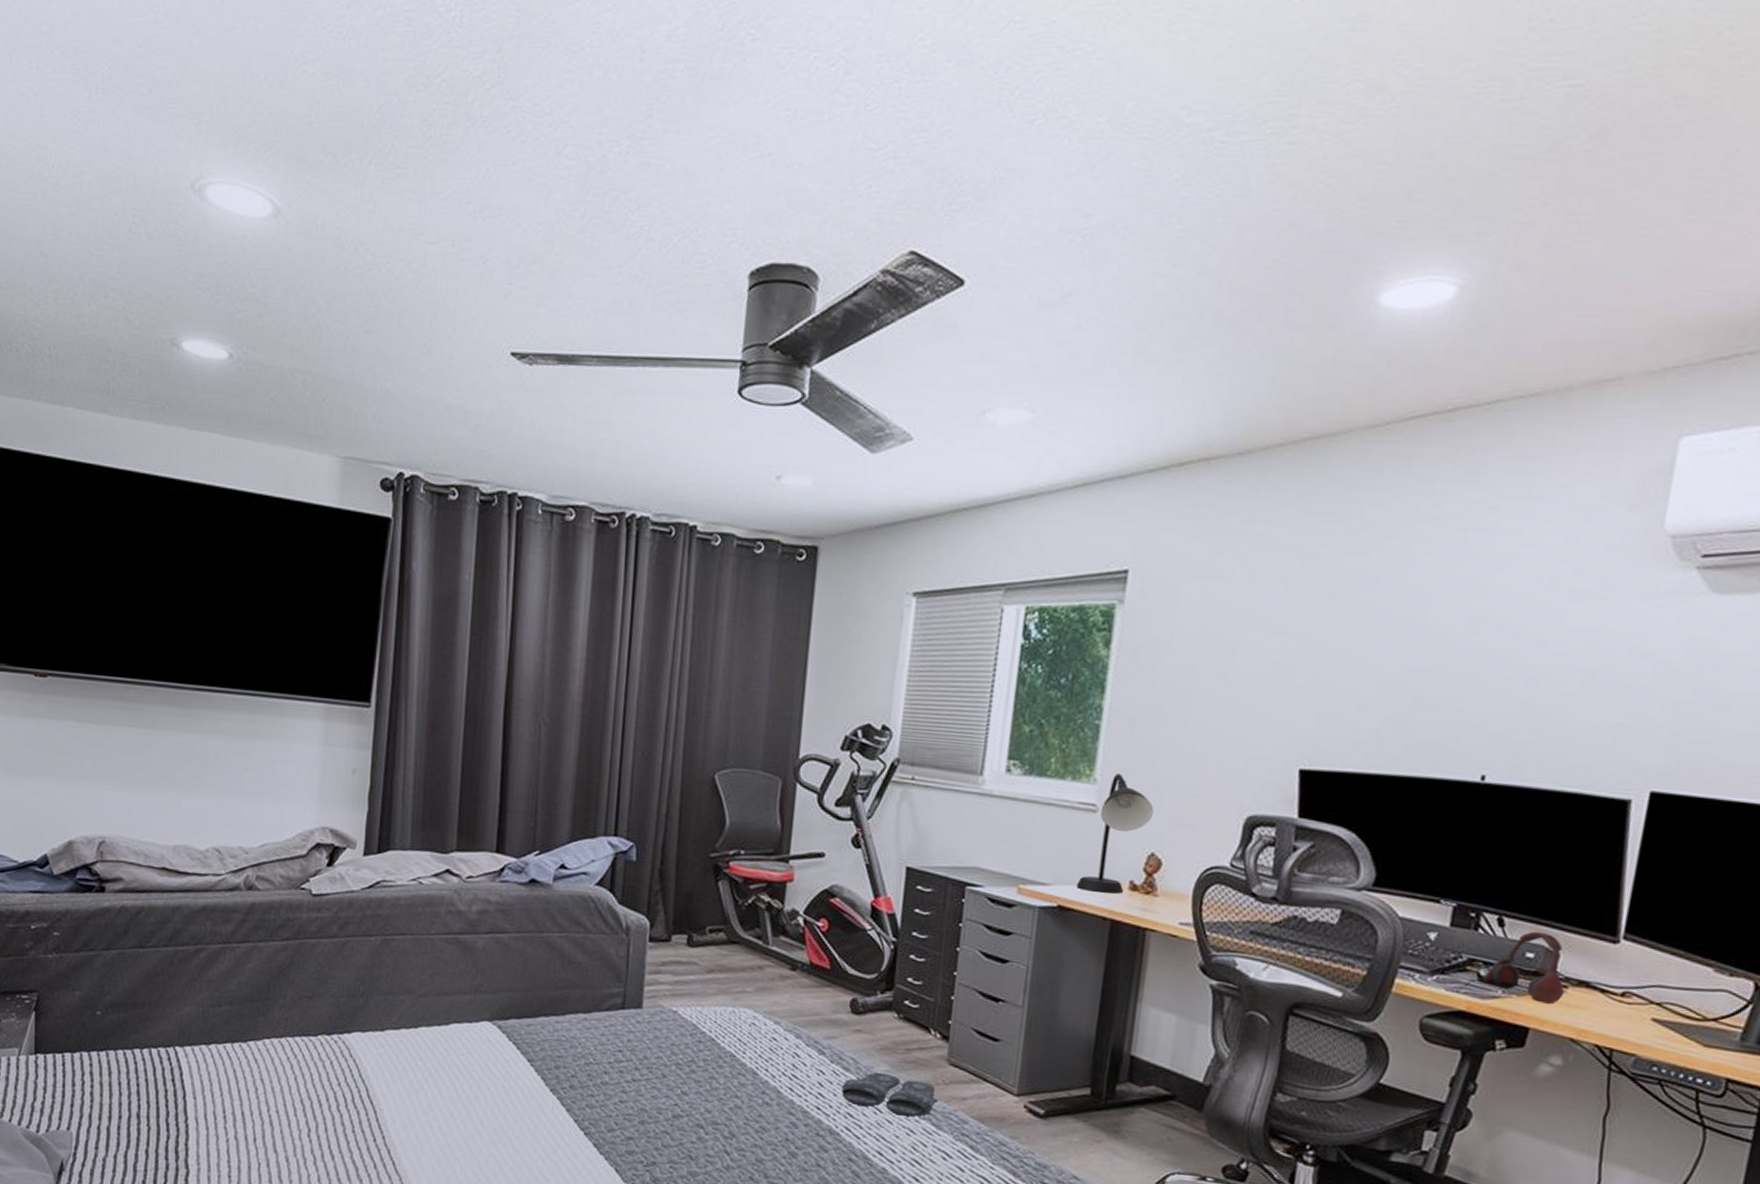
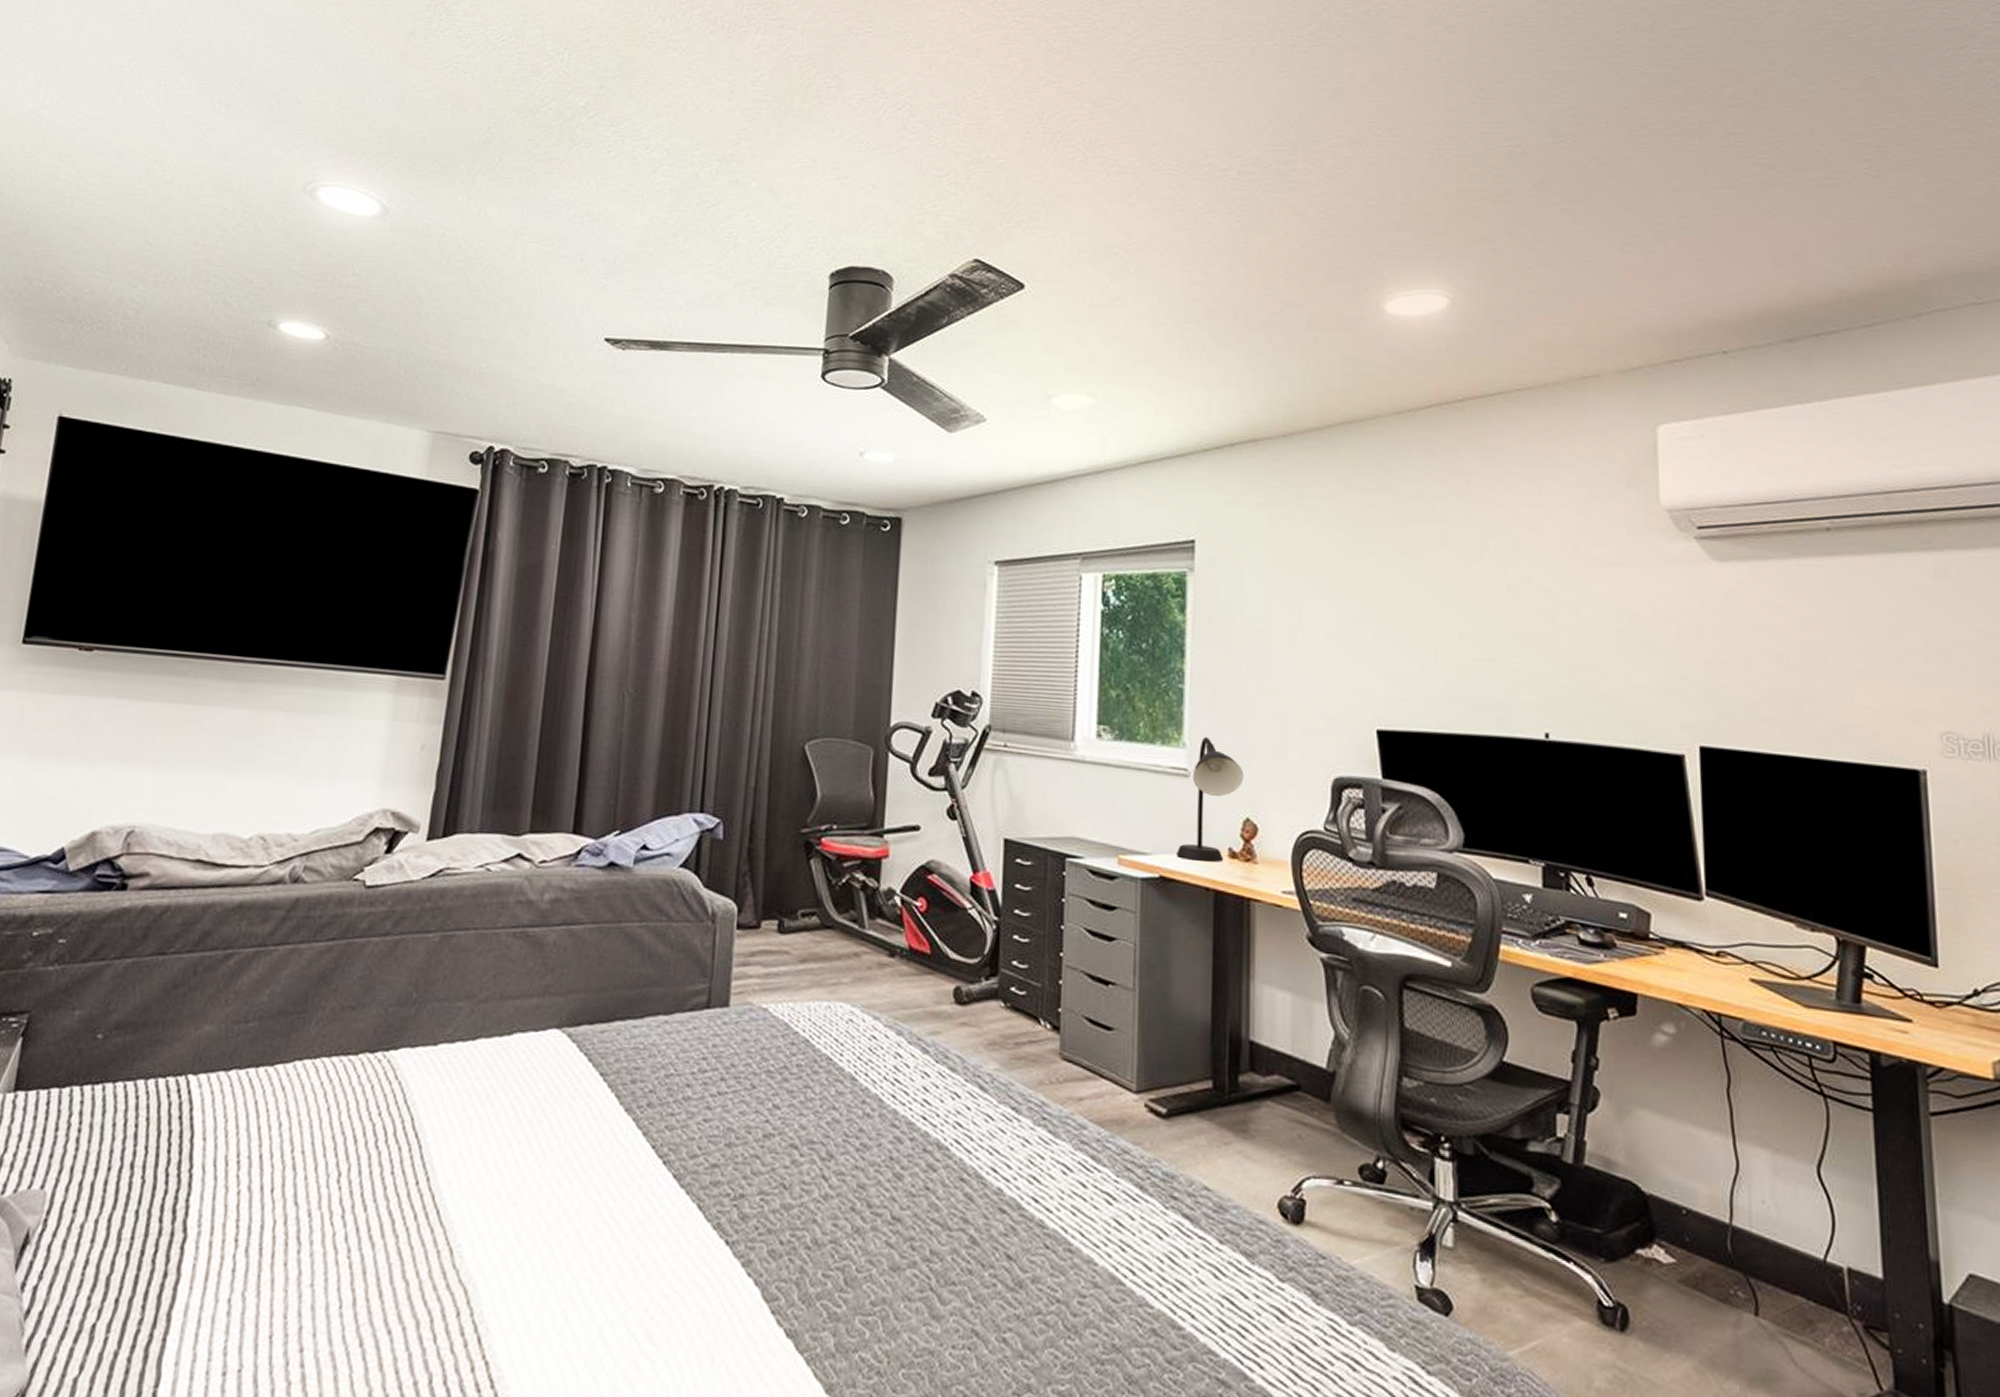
slippers: present [841,1072,939,1117] -> none [949,1071,1054,1124]
headset: present [1464,931,1565,1004] -> none [1566,890,1663,967]

